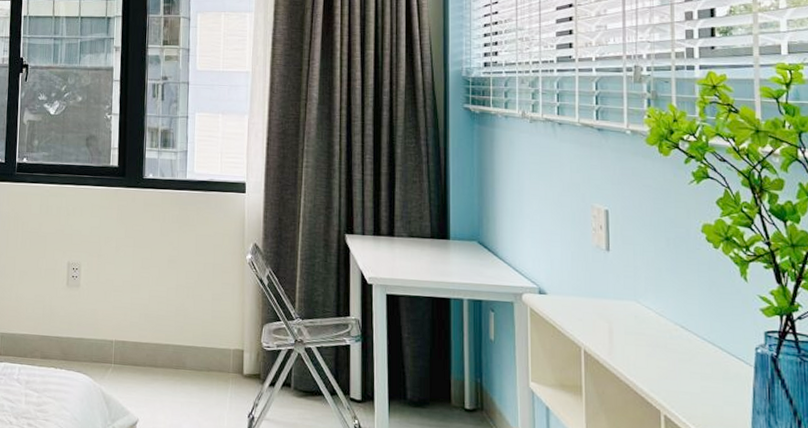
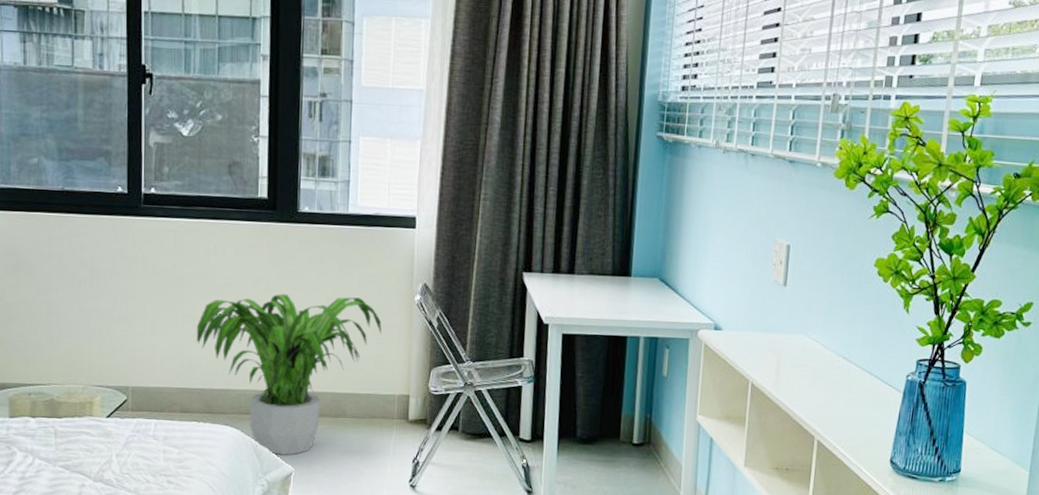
potted plant: none [56,251,218,404] -> present [196,293,382,455]

